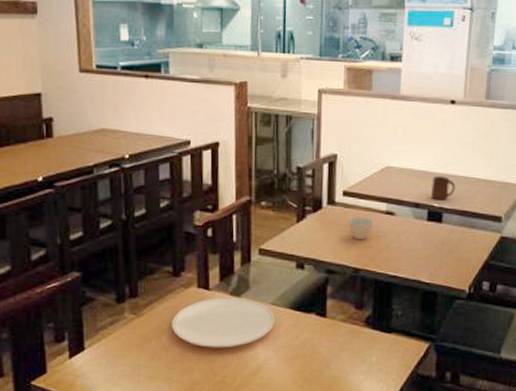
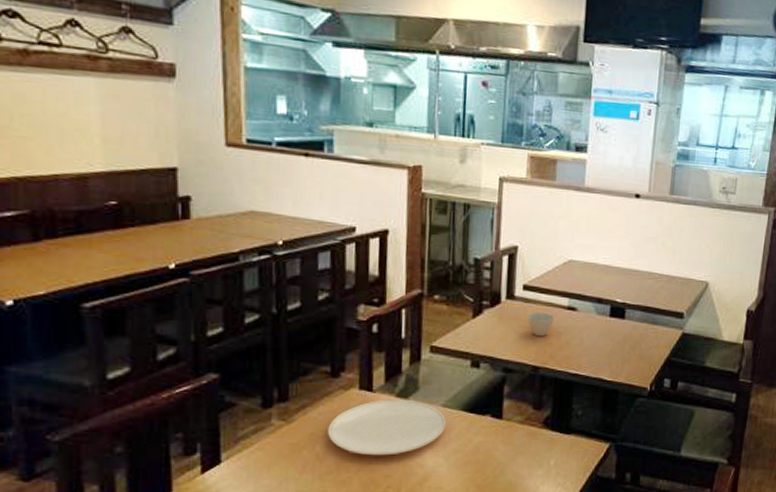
cup: present [431,176,456,201] -> none [614,271,639,296]

